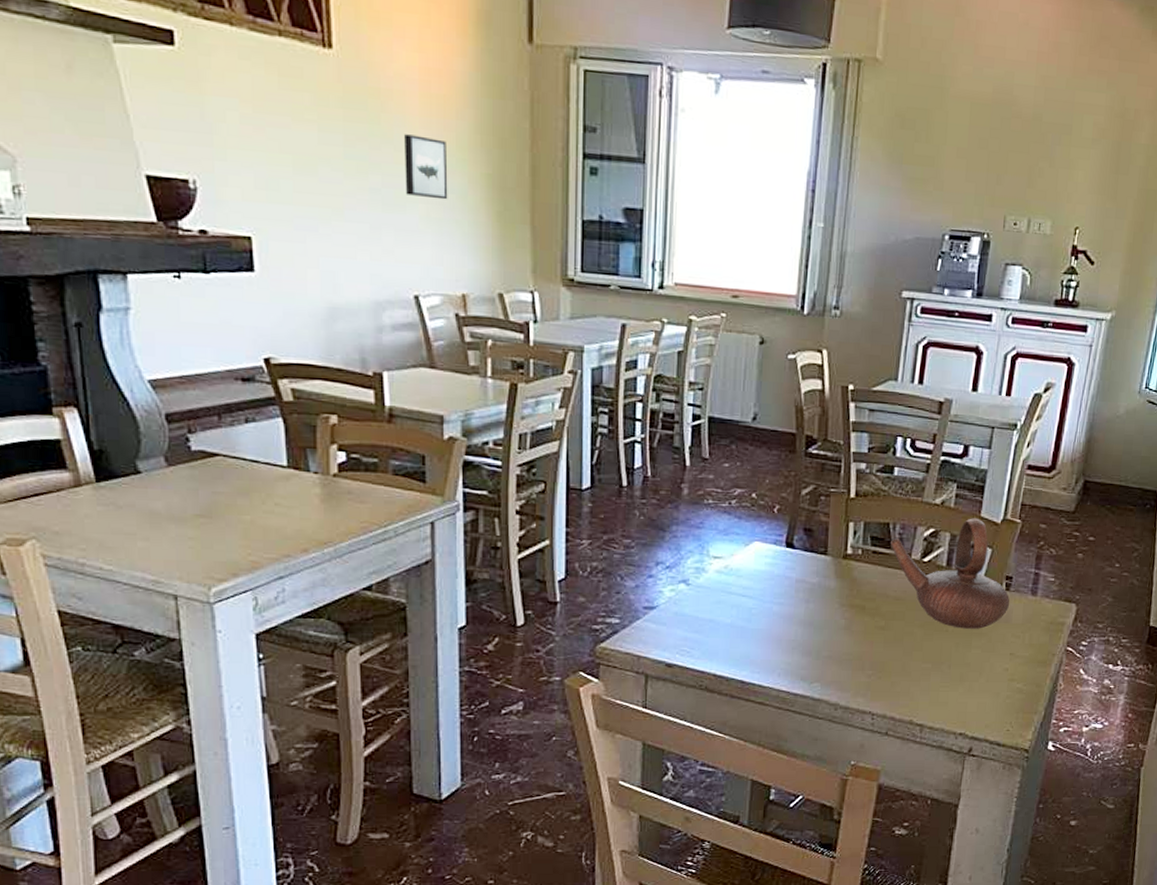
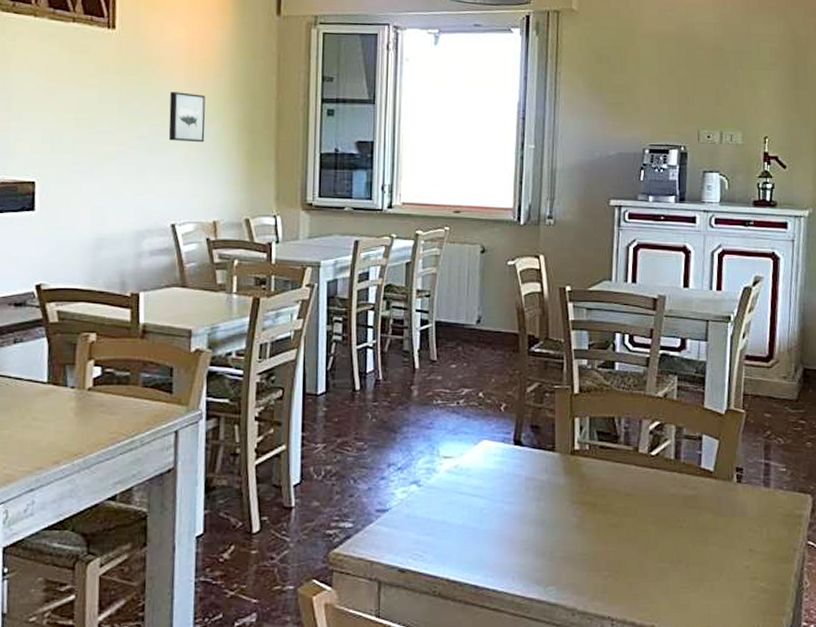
teapot: present [890,518,1010,629] -> none [616,409,743,524]

